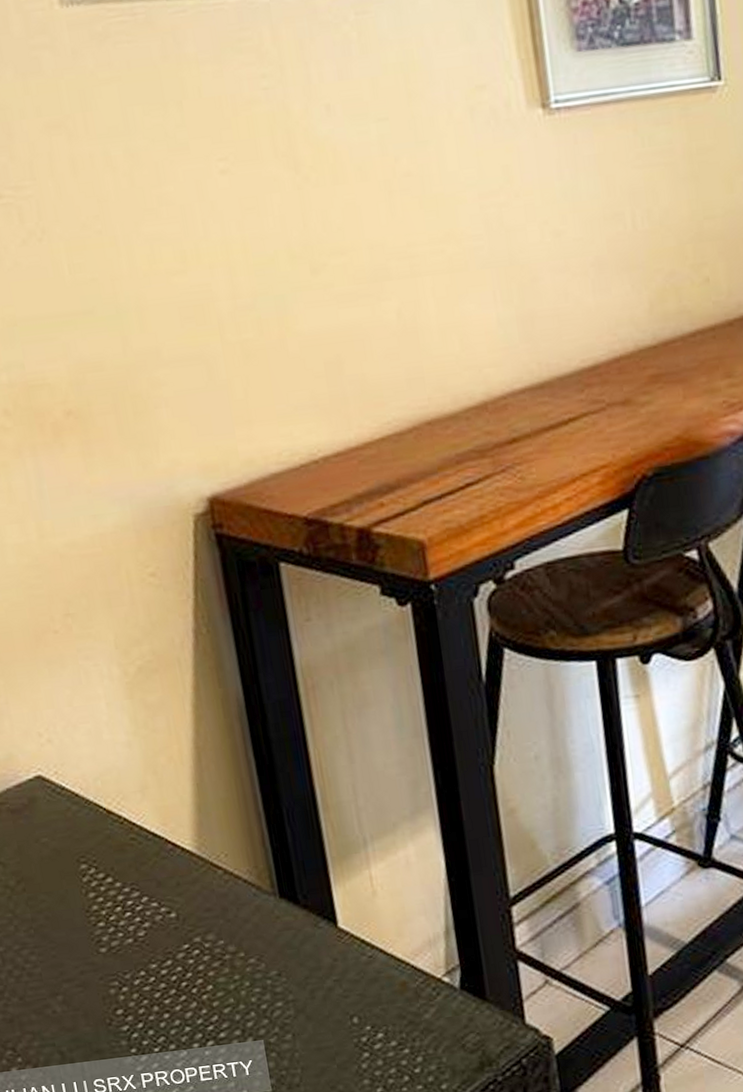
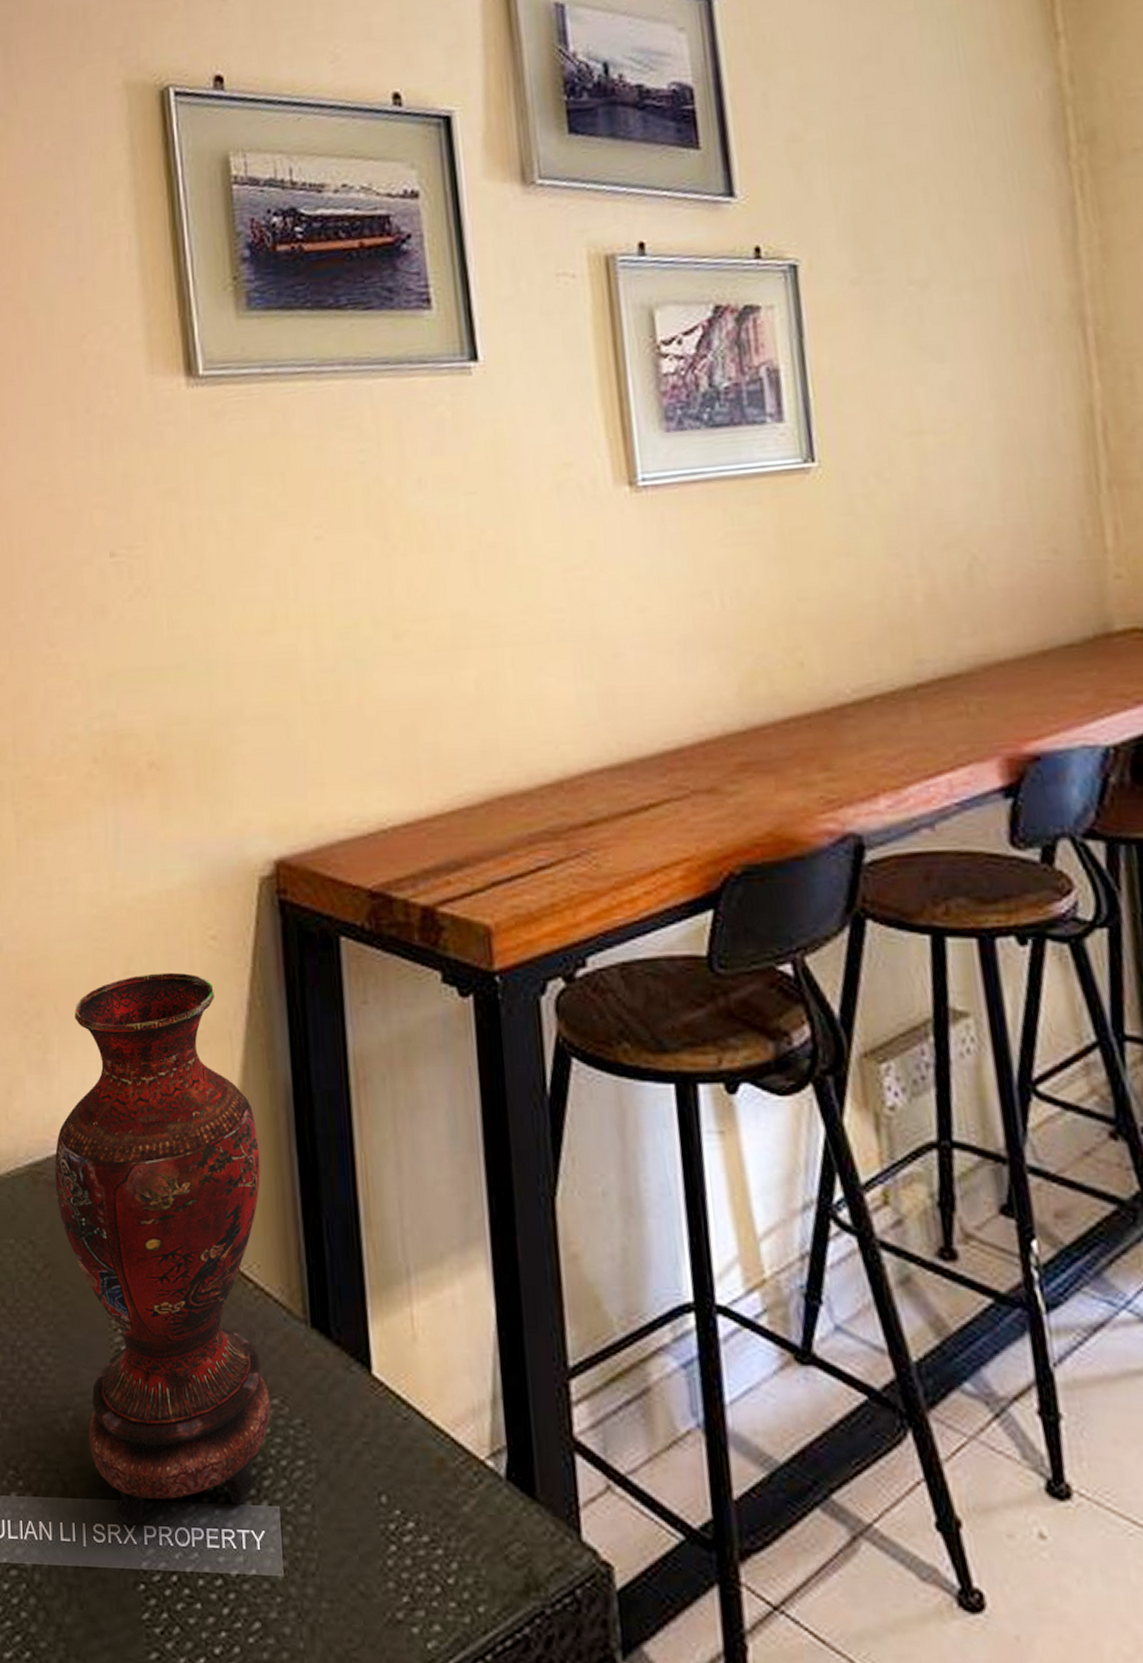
vase: none [14,610,250,1077] -> present [54,972,271,1527]

